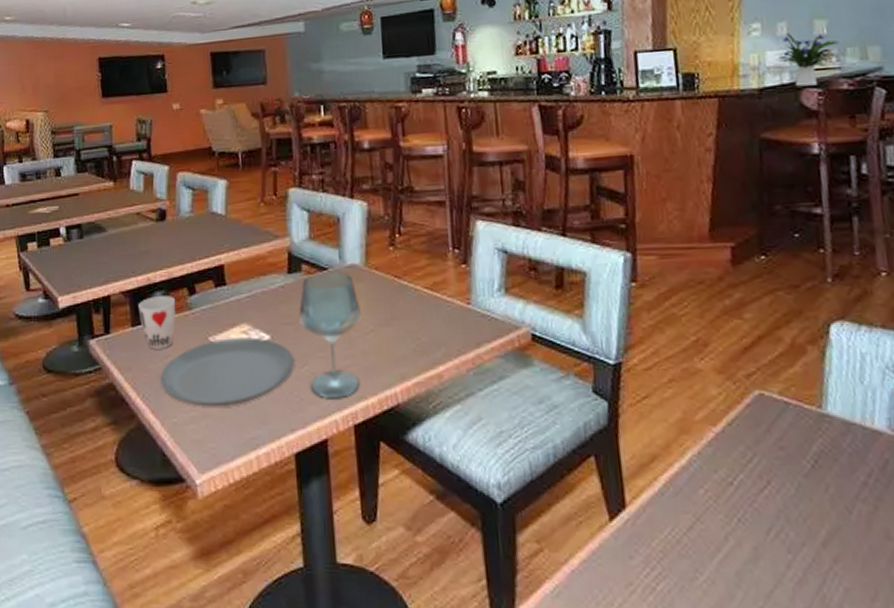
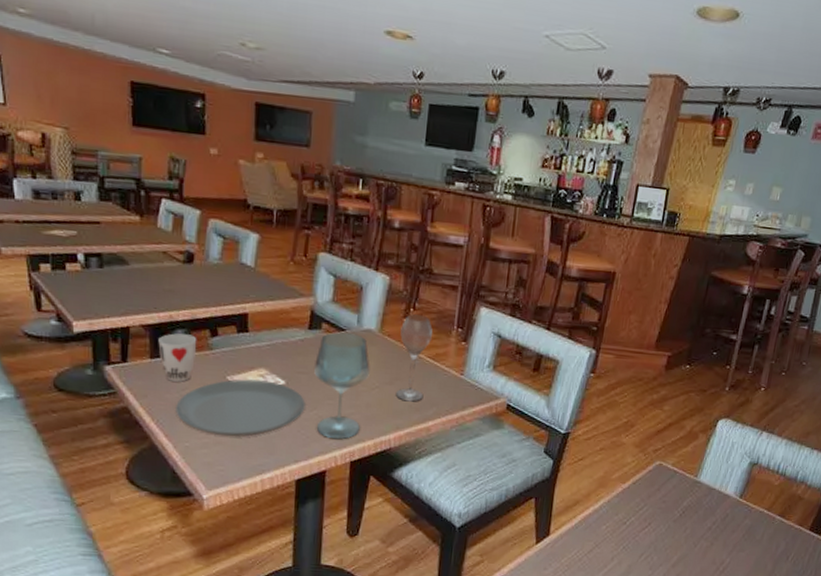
wineglass: none [388,240,428,344] -> present [395,314,433,402]
flower arrangement: present [774,33,839,87] -> none [737,193,785,240]

